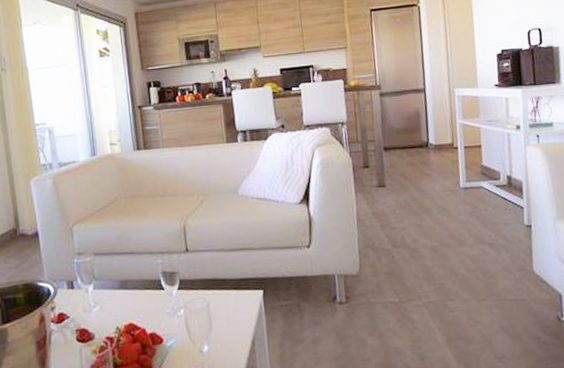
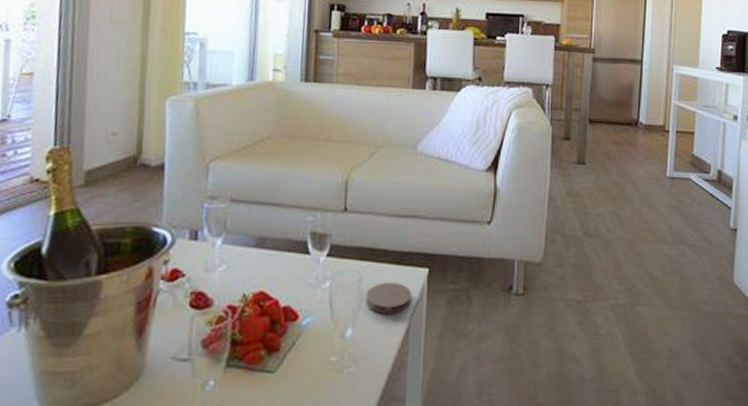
coaster: none [215,304,253,331] -> present [366,282,412,314]

